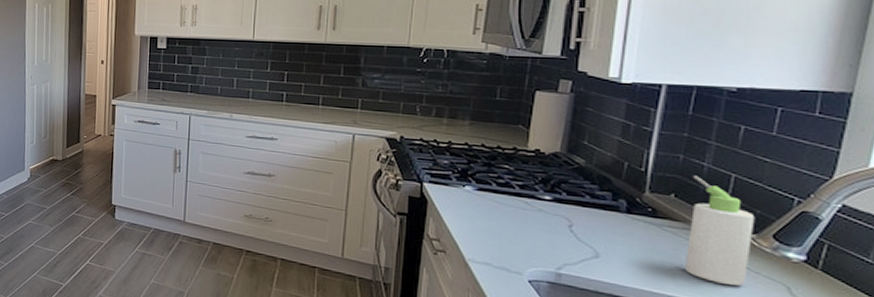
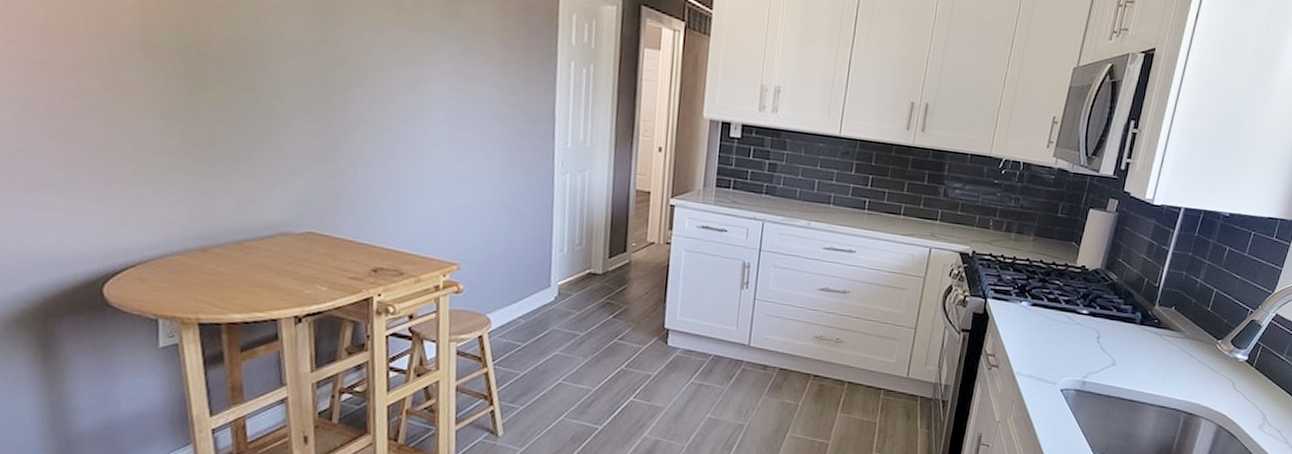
bottle: present [686,175,755,286] -> none [1172,290,1223,384]

